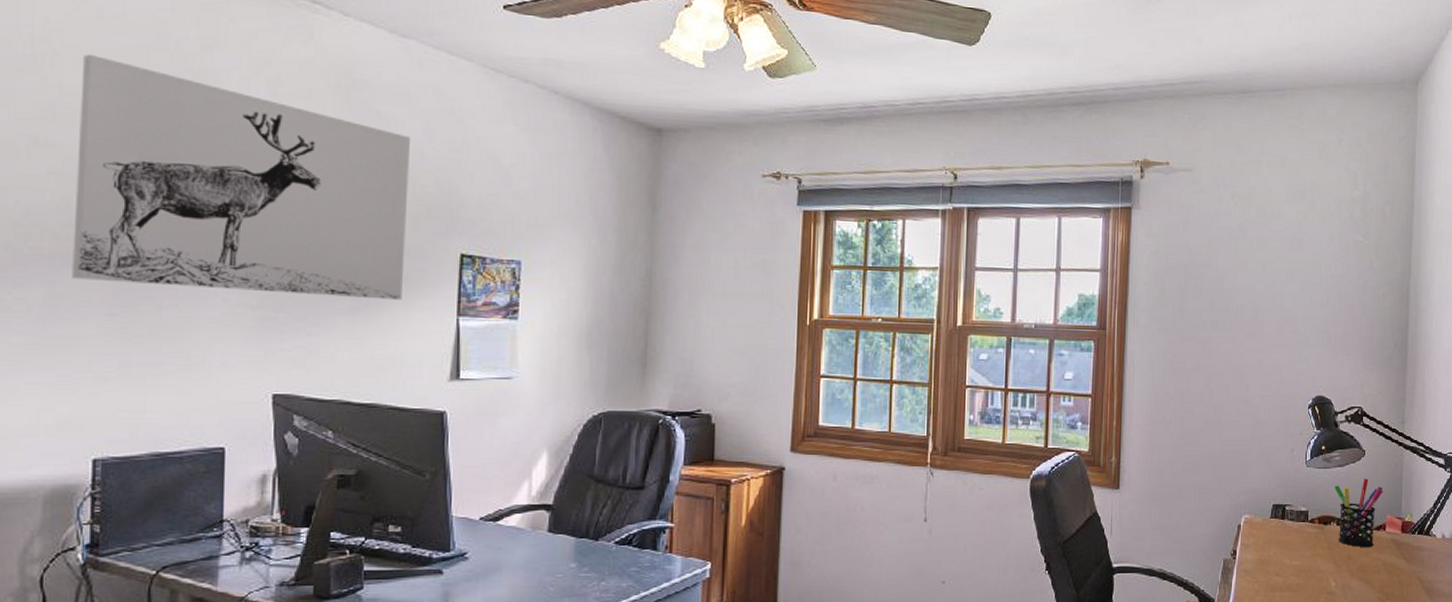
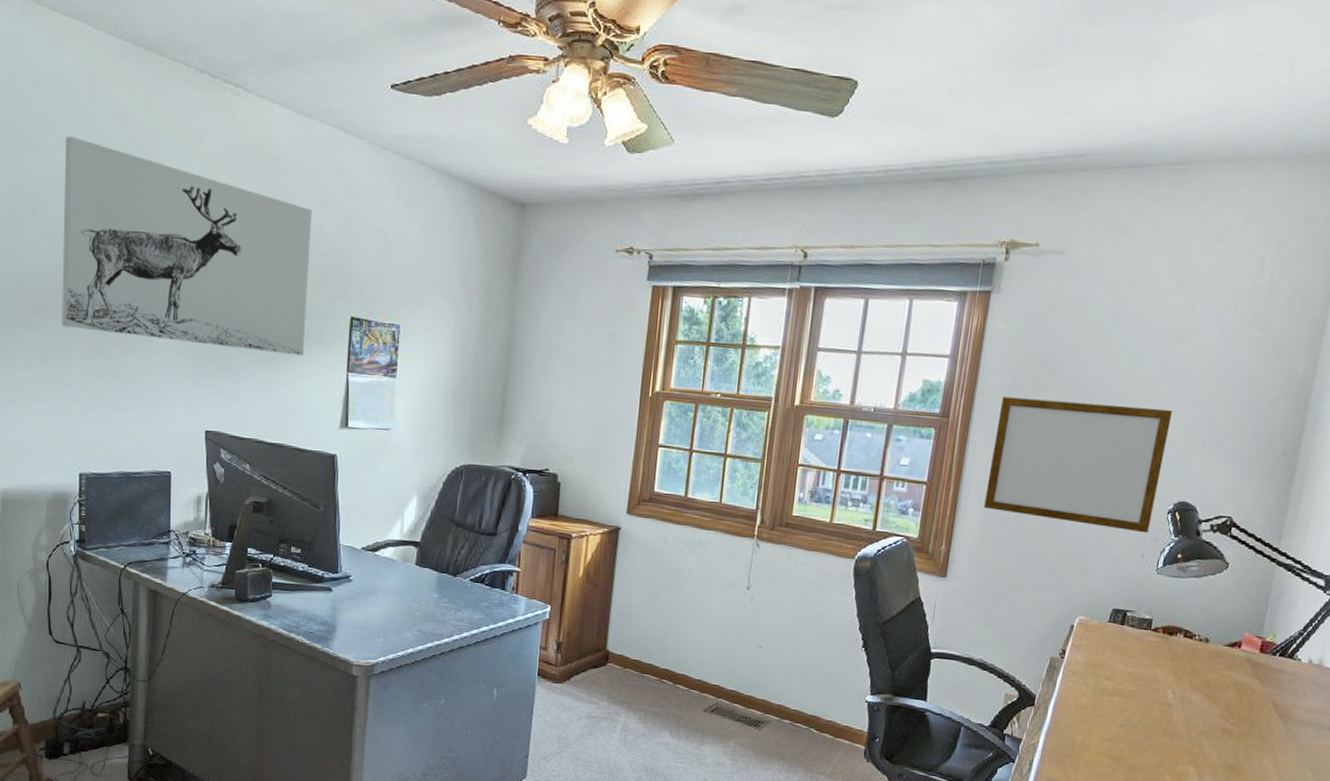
writing board: none [1147,306,1301,429] -> present [984,396,1173,534]
pen holder: present [1335,479,1383,548] -> none [1183,592,1245,664]

